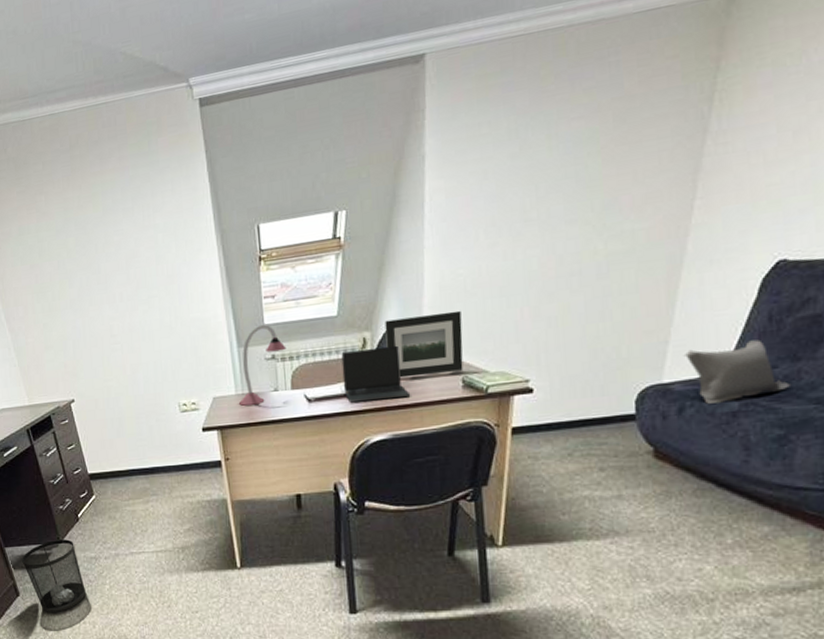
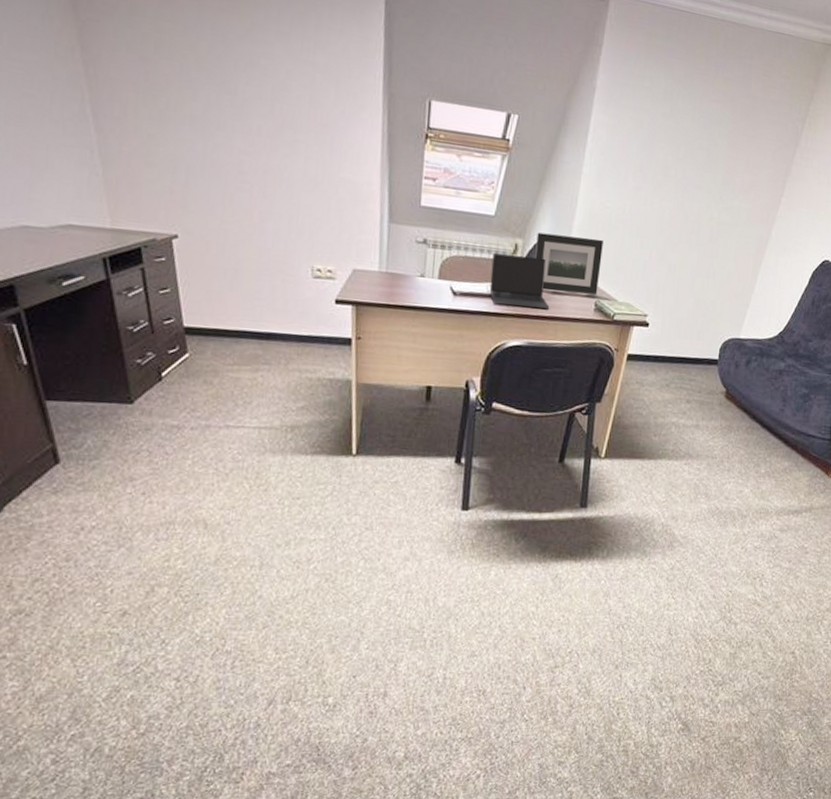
waste bin: present [22,539,86,613] -> none [70,399,159,489]
desk lamp: present [239,324,287,406] -> none [381,204,440,287]
cushion: present [683,339,792,404] -> none [756,315,818,362]

